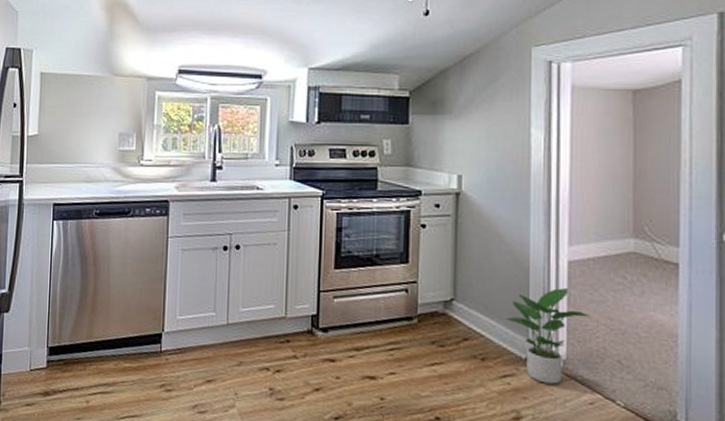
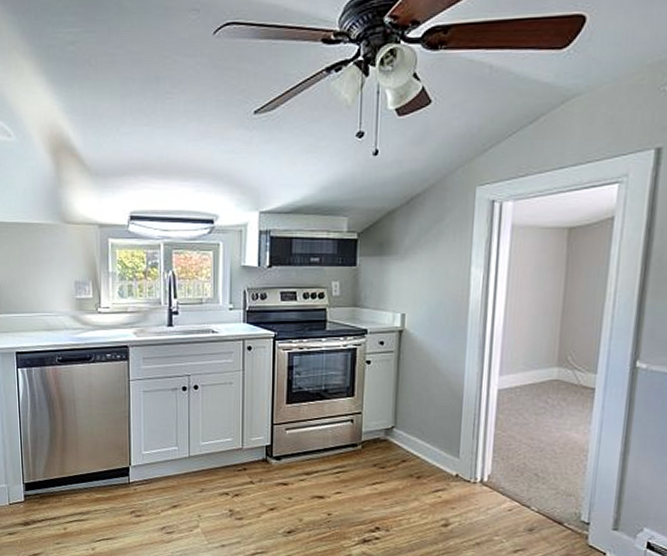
potted plant: present [506,288,589,385] -> none [440,414,513,496]

